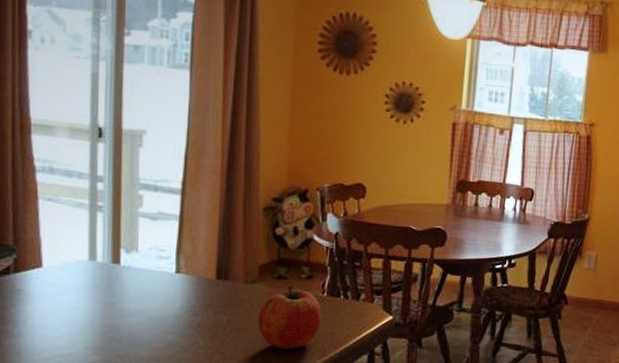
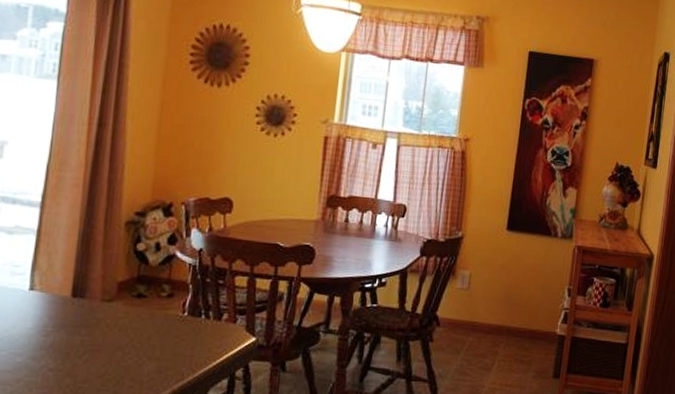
apple: present [257,285,322,350] -> none [112,304,181,373]

